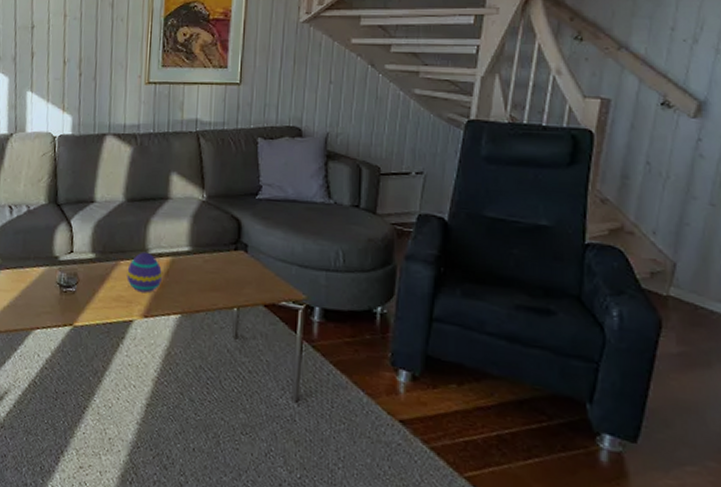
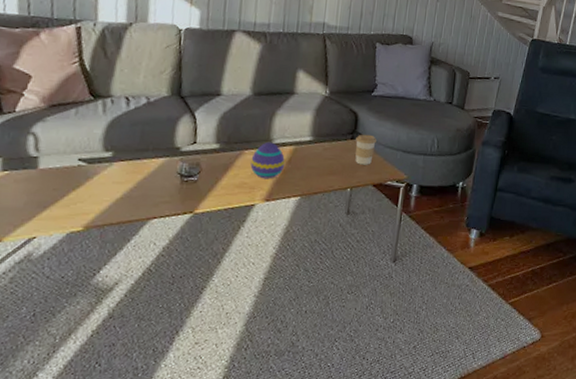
coffee cup: none [240,244,265,281] -> present [355,134,376,165]

